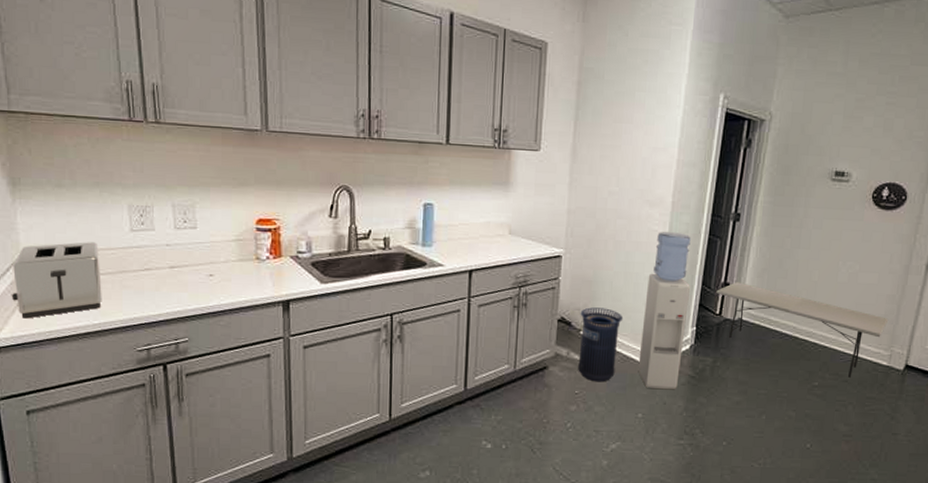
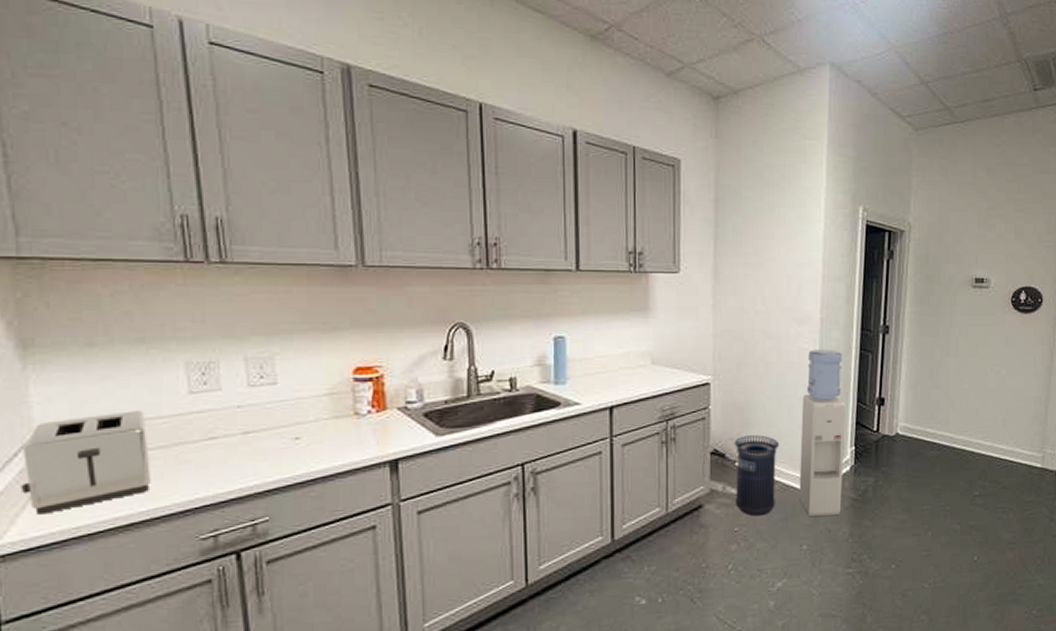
folding table: present [716,282,889,378] -> none [872,396,1038,483]

